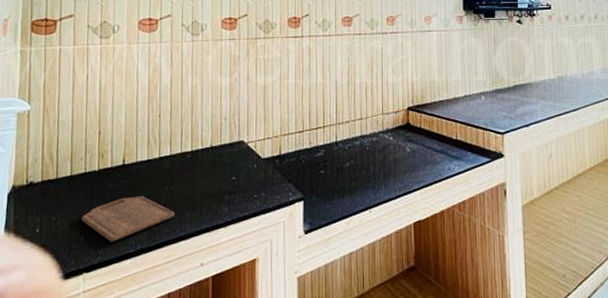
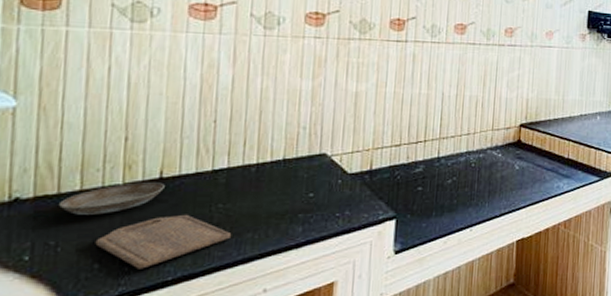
saucer: none [58,168,126,196] -> present [59,182,165,215]

